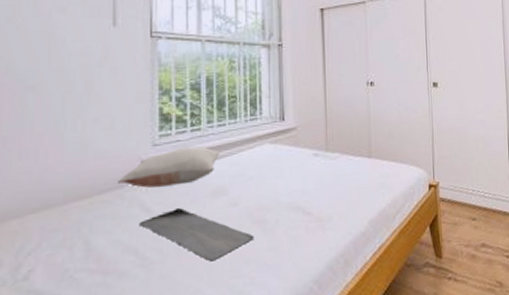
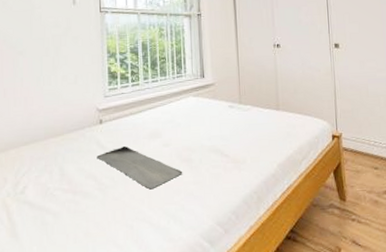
pillow: present [118,146,221,188] -> none [81,98,155,130]

